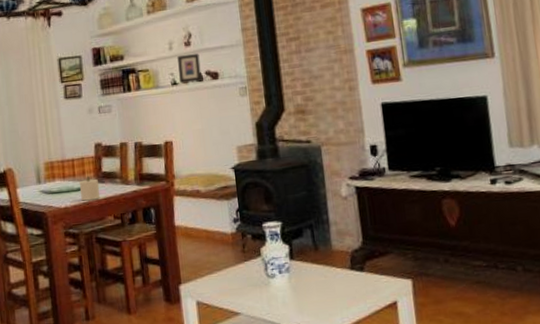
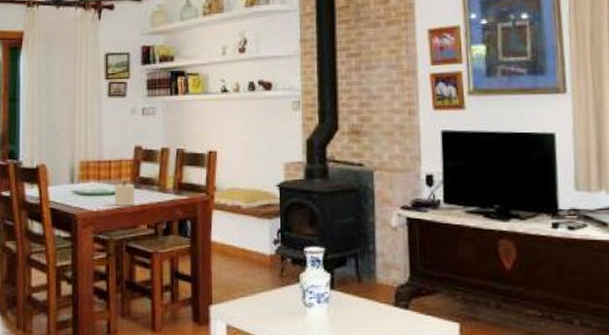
picture frame: present [176,53,202,84] -> none [229,61,254,92]

